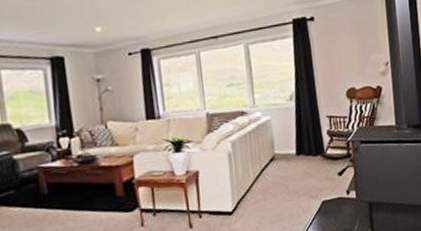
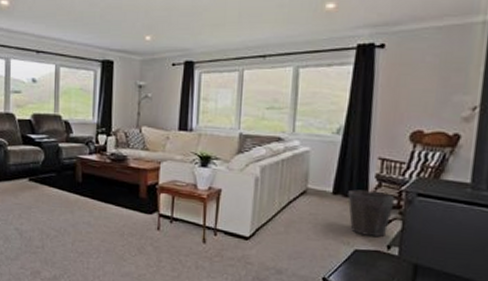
waste bin: none [308,146,346,187] -> present [348,189,395,238]

